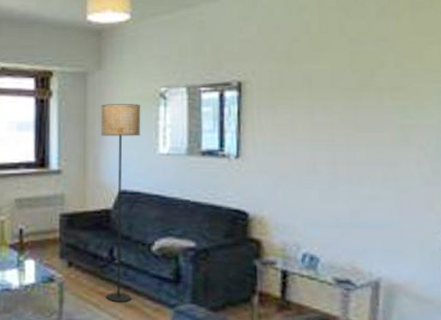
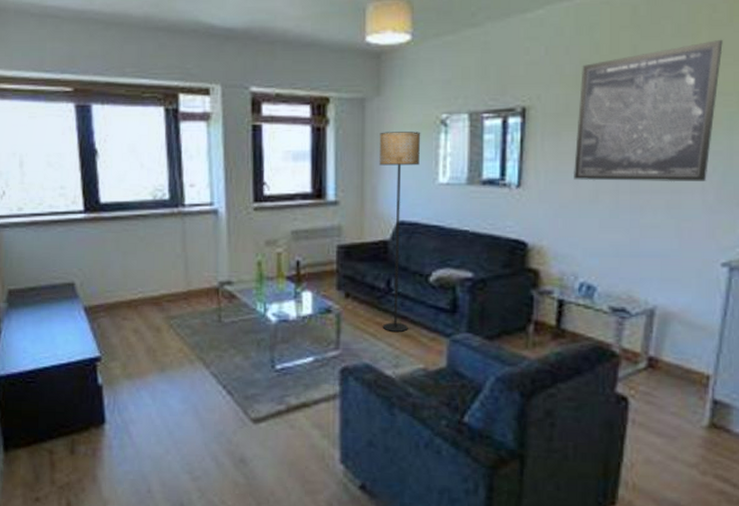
wall art: none [290,20,427,155] -> present [574,39,723,182]

